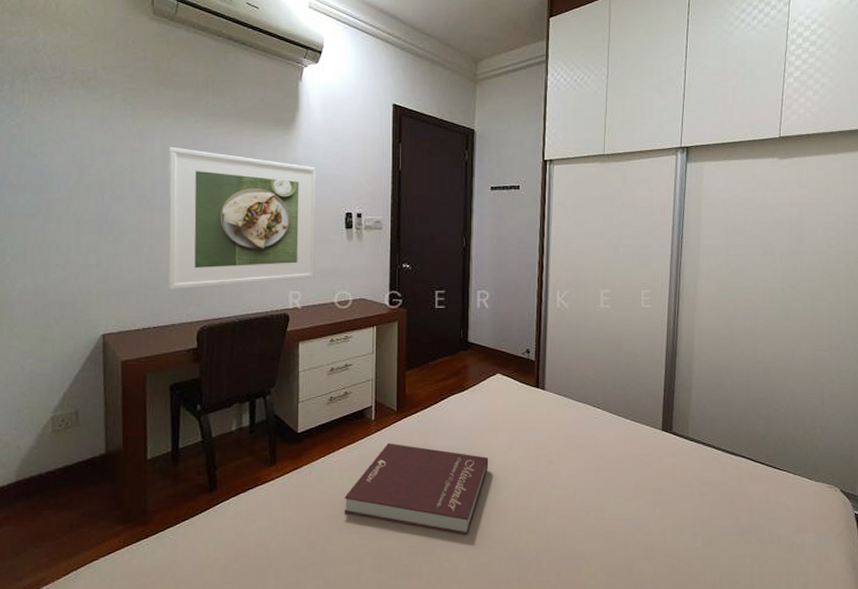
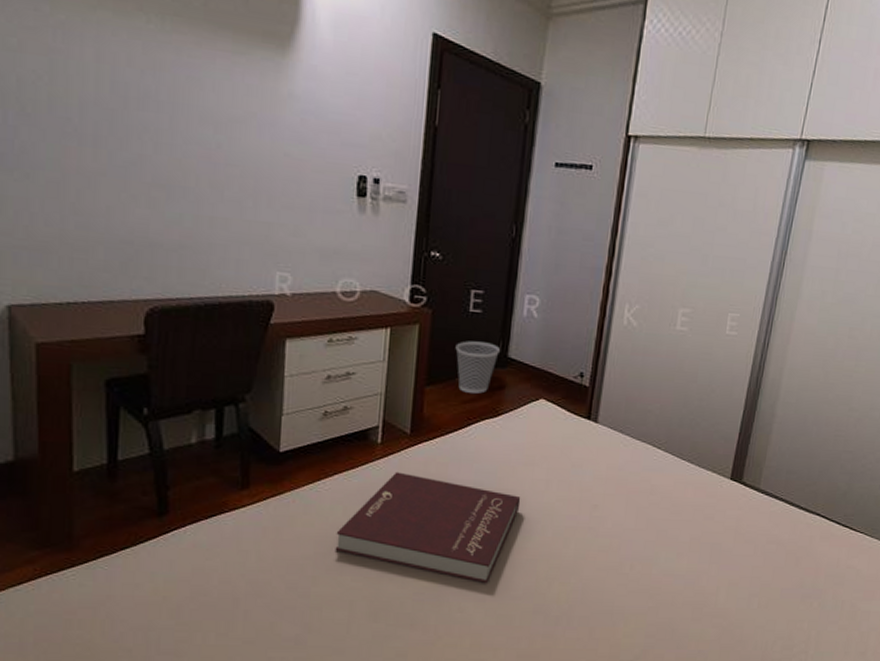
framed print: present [167,146,316,290] -> none [102,52,320,258]
wastebasket: none [427,331,461,373] -> present [455,341,500,394]

